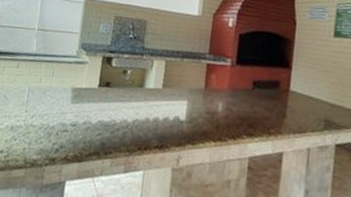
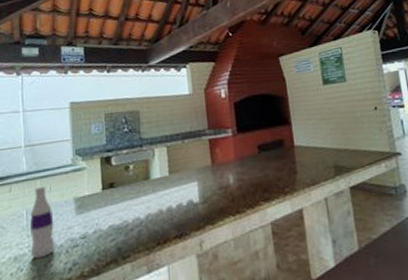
bottle: none [26,69,51,134] -> present [29,185,55,259]

